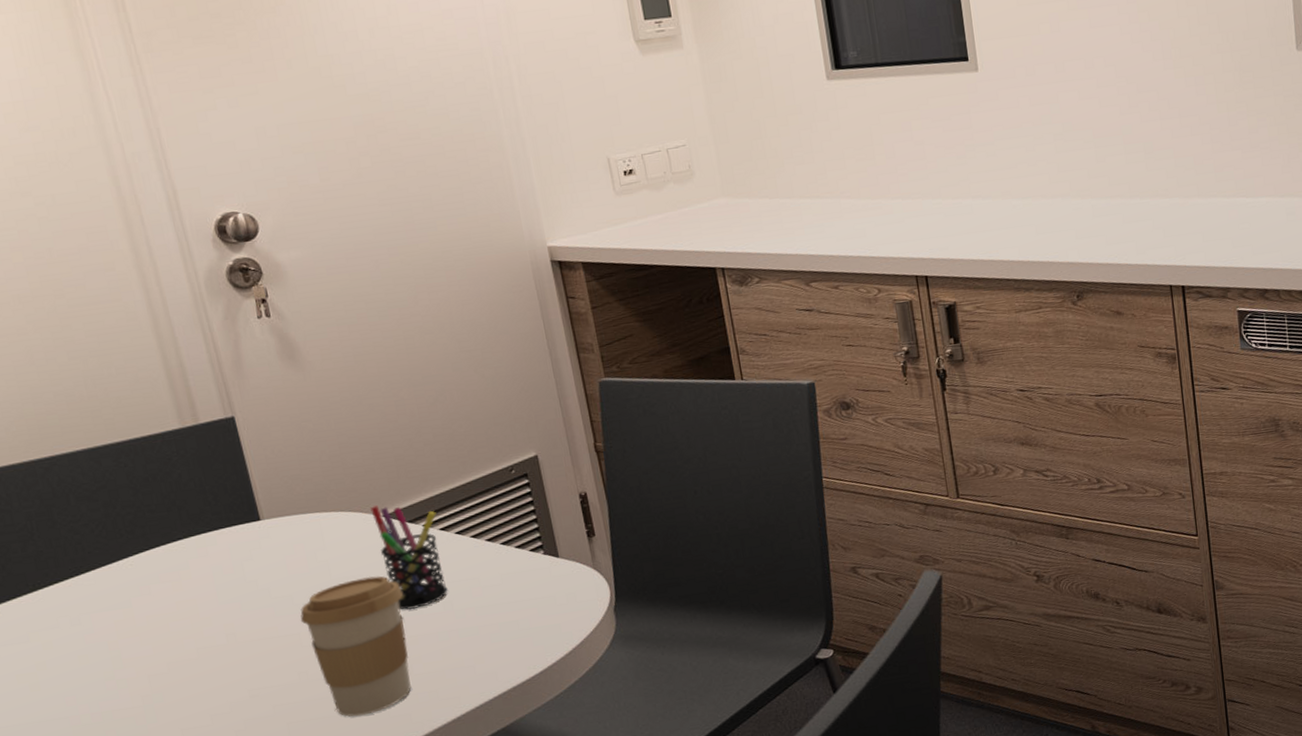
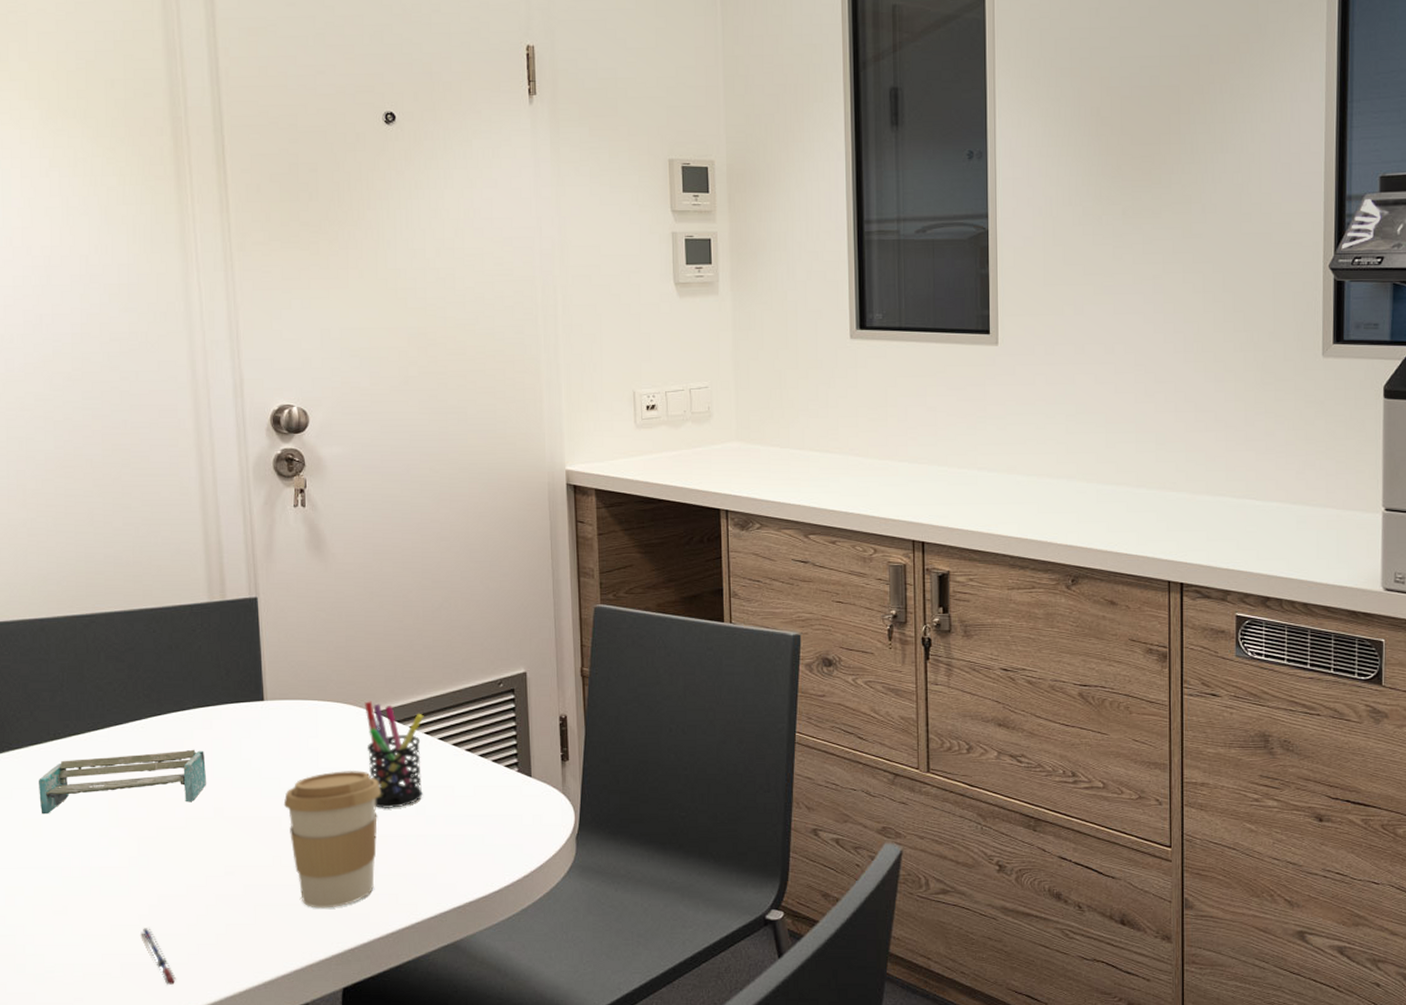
shelf: none [25,579,214,668] -> present [39,749,207,815]

